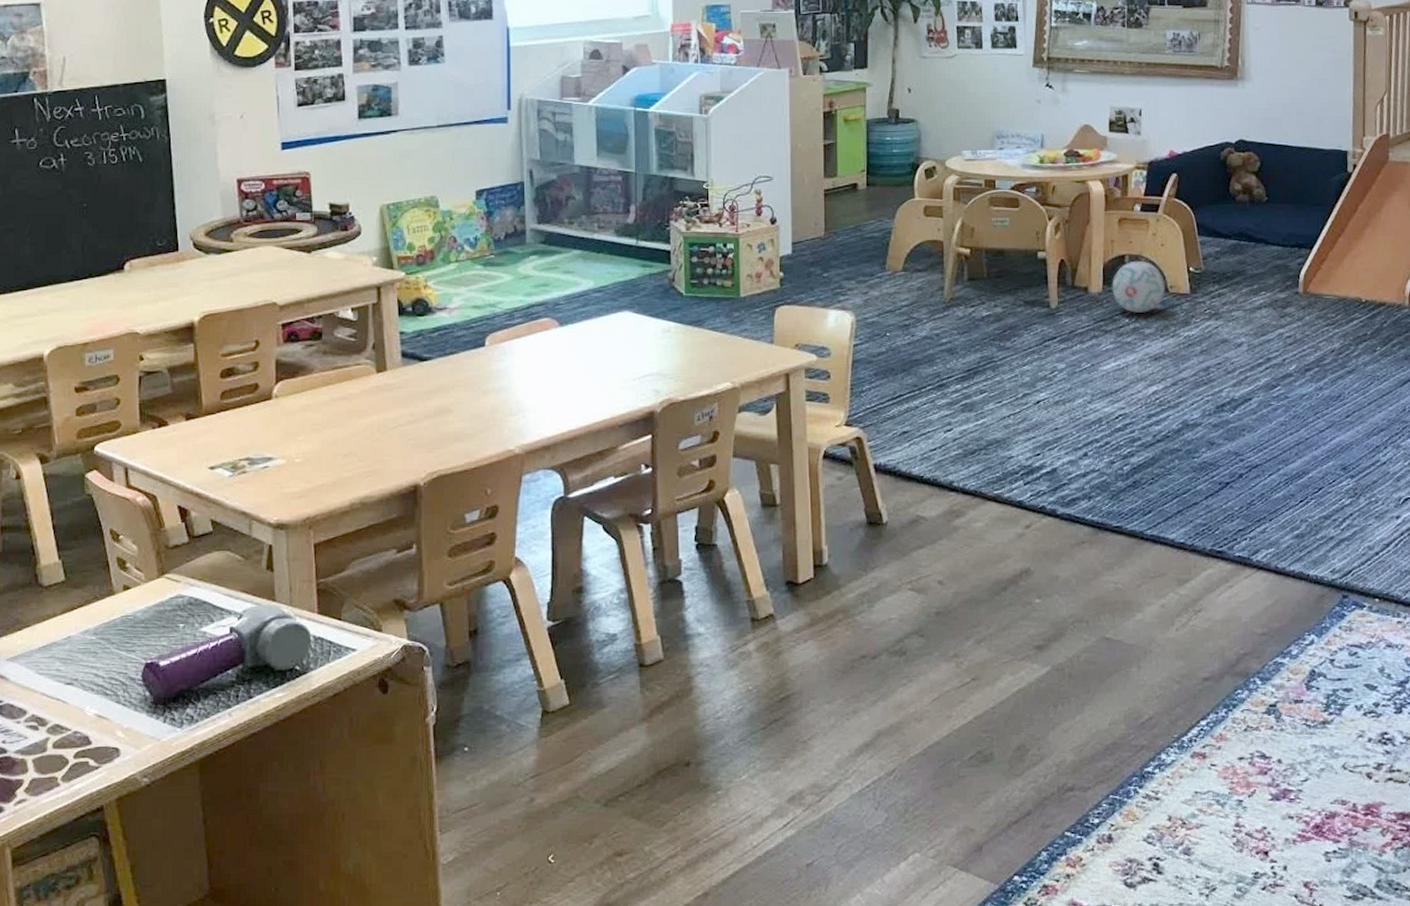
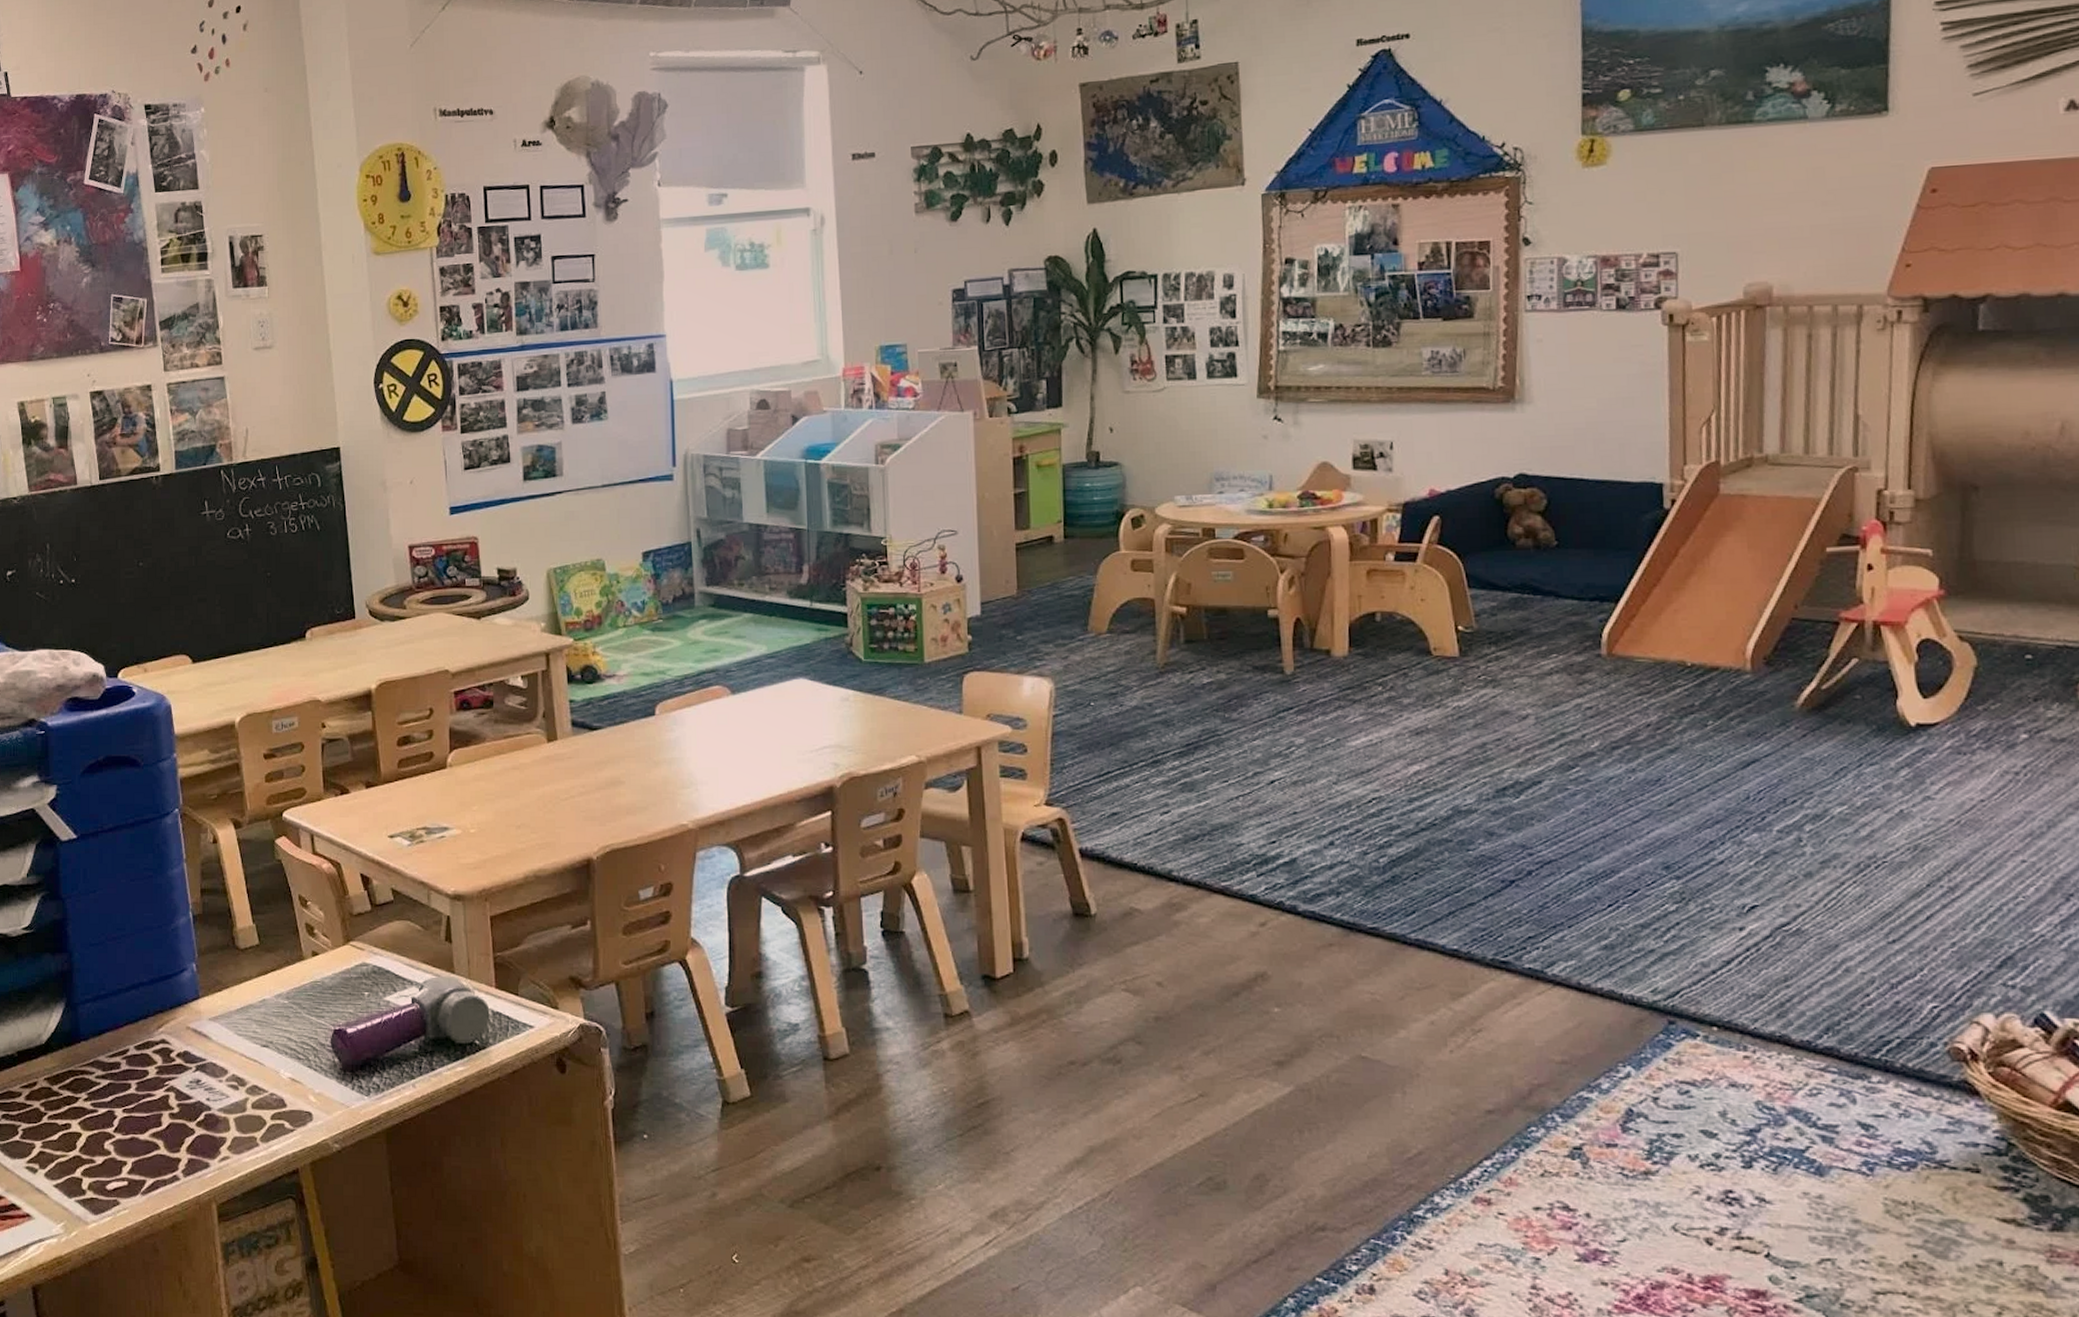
ball: present [1112,260,1166,313] -> none [1360,618,1428,680]

